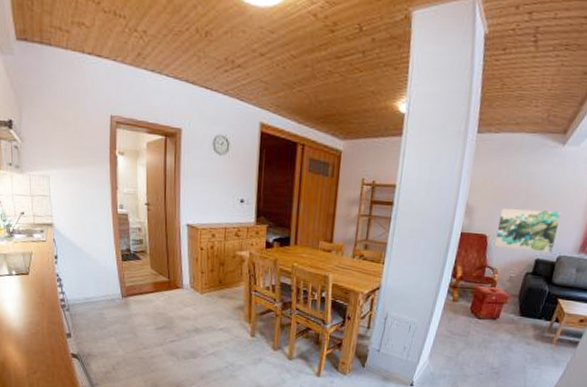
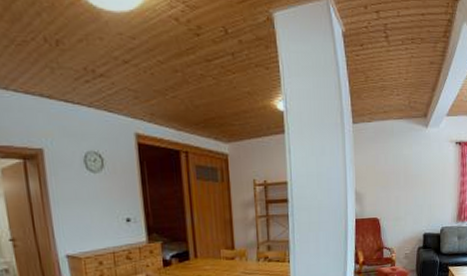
wall art: present [494,208,562,253] -> none [386,187,437,228]

